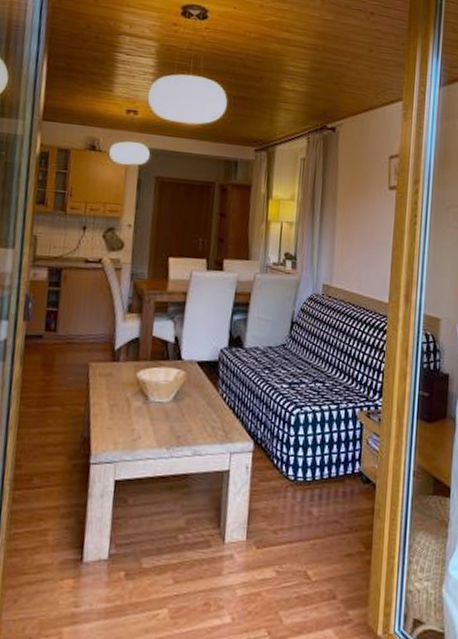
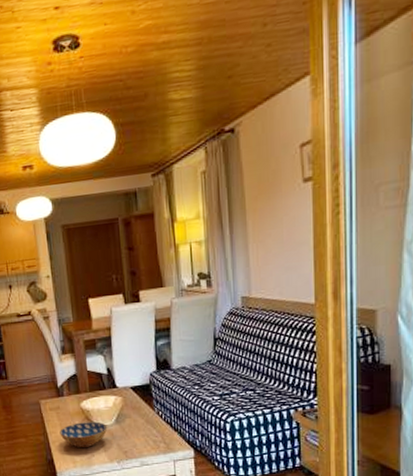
bowl: none [105,395,163,428] -> present [59,421,108,449]

